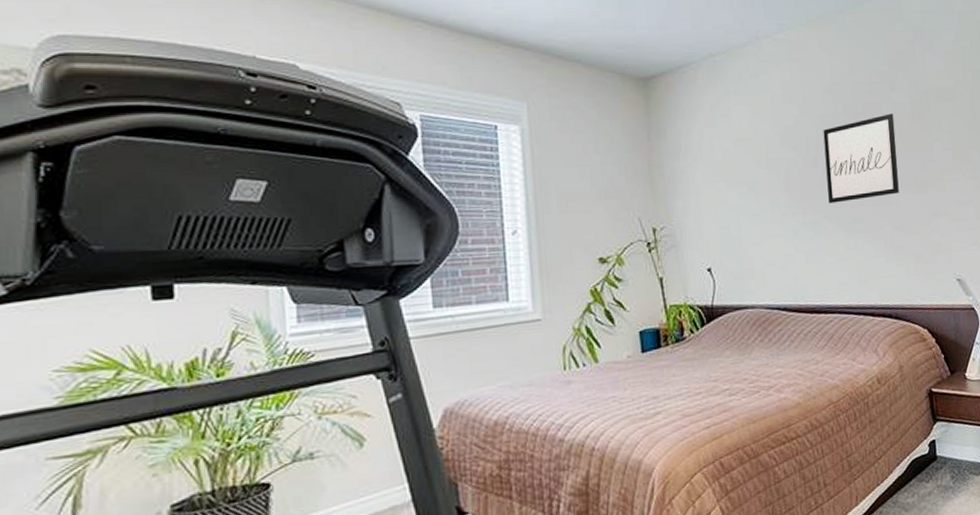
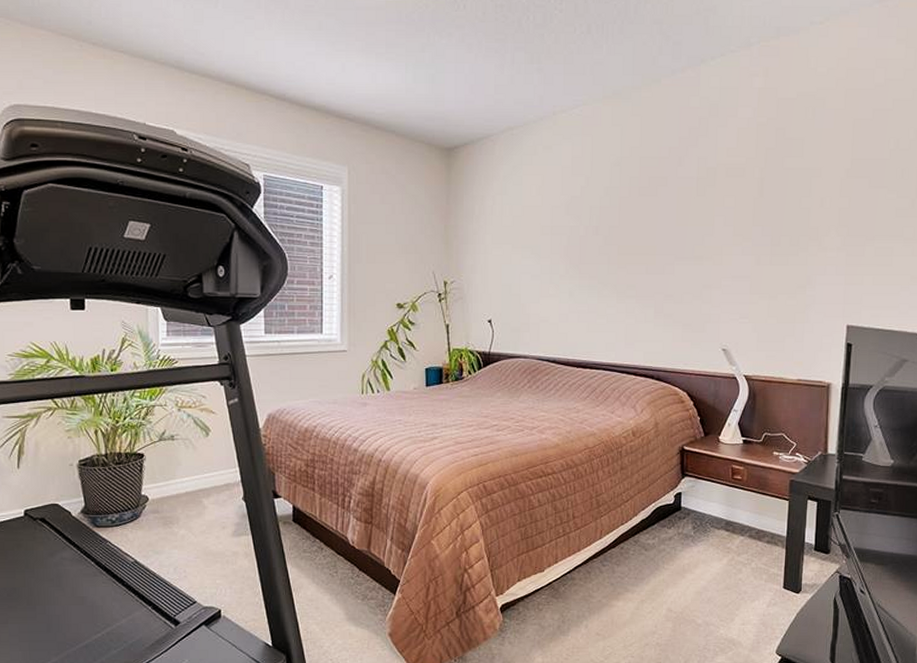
wall art: present [823,113,899,204] -> none [605,188,678,270]

